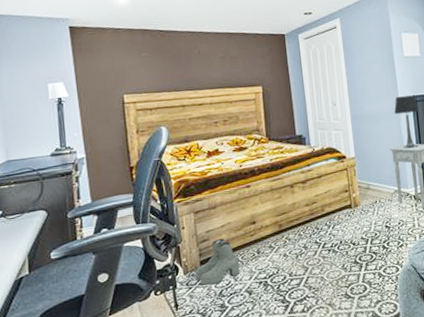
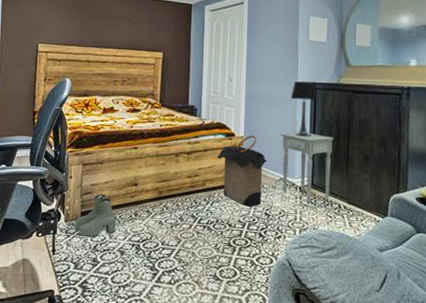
laundry hamper: none [332,155,381,223] -> present [218,136,268,206]

